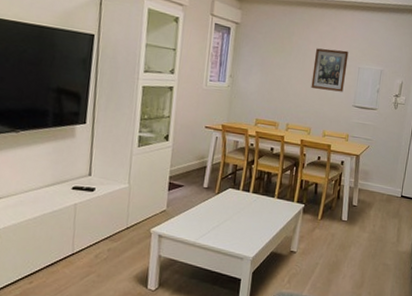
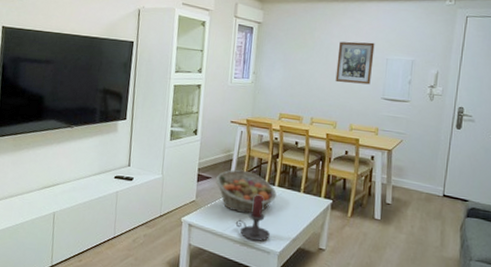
fruit basket: none [188,176,251,221] -> present [216,169,277,214]
candle holder: none [208,201,244,248] -> present [235,194,270,242]

